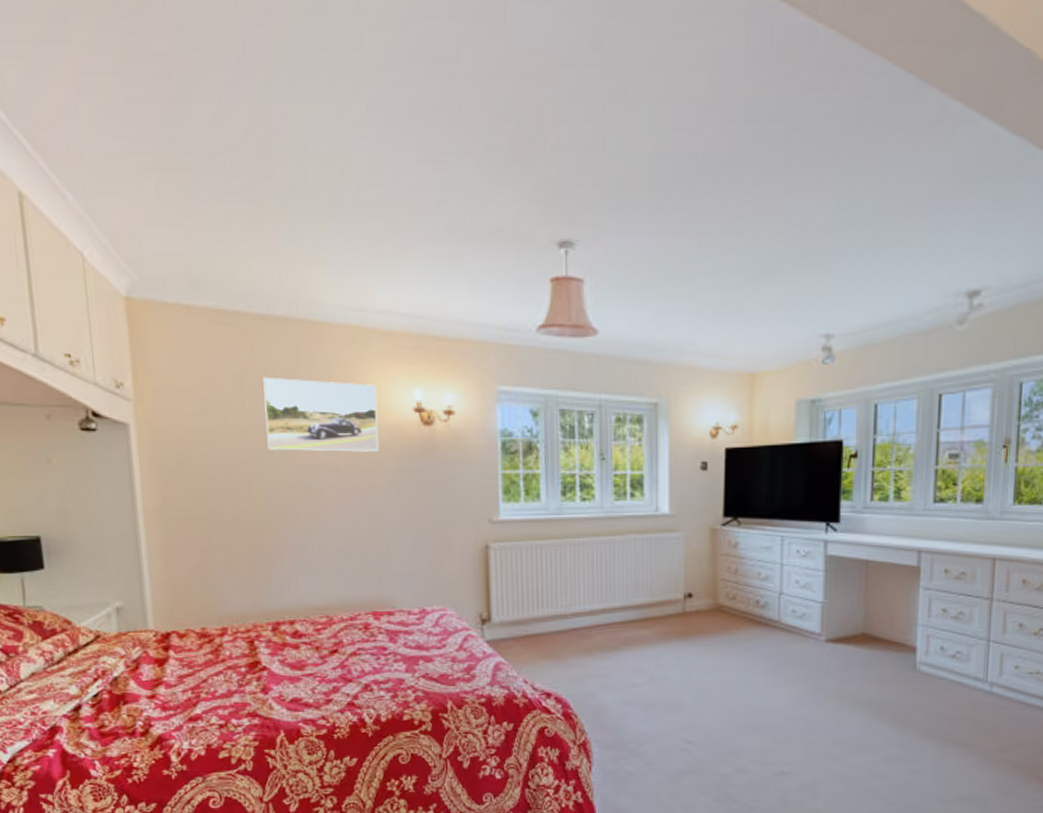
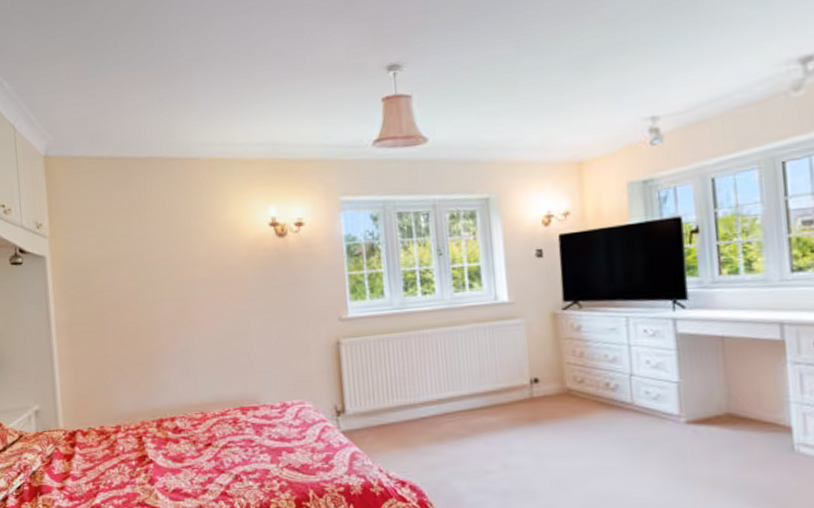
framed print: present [263,377,380,452] -> none [146,206,242,269]

